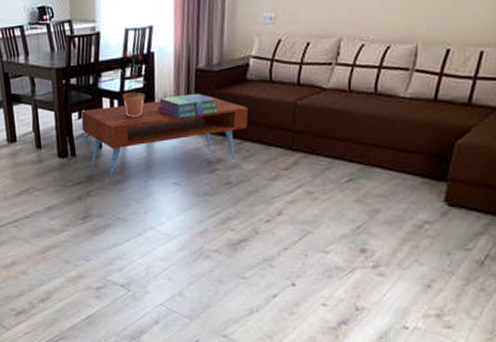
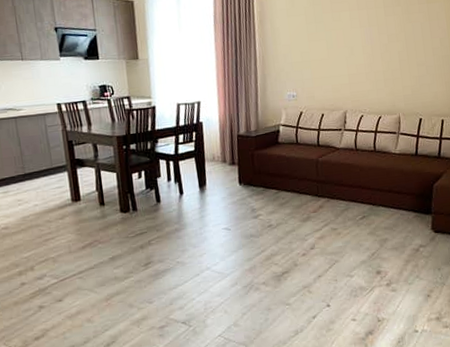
coffee table: present [81,95,249,184] -> none [141,155,282,233]
potted plant: present [112,50,146,117] -> none [167,120,197,175]
stack of books: present [158,93,218,119] -> none [208,154,258,175]

